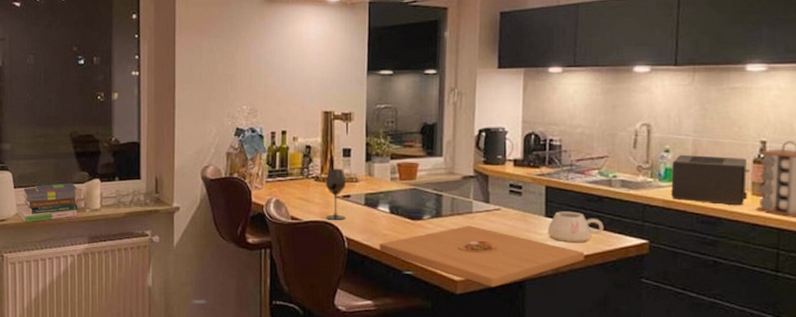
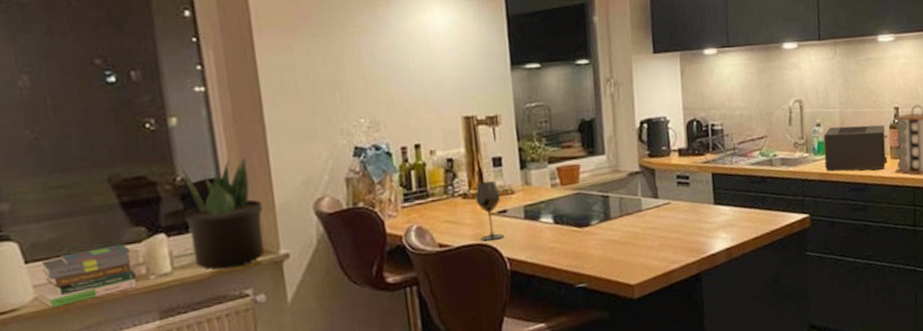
planter: none [113,127,166,212] -> present [178,158,264,269]
platter: present [379,225,585,287] -> none [546,224,755,285]
cup: present [547,211,604,243] -> none [717,195,770,228]

